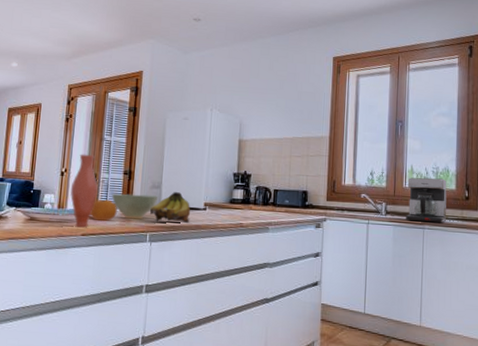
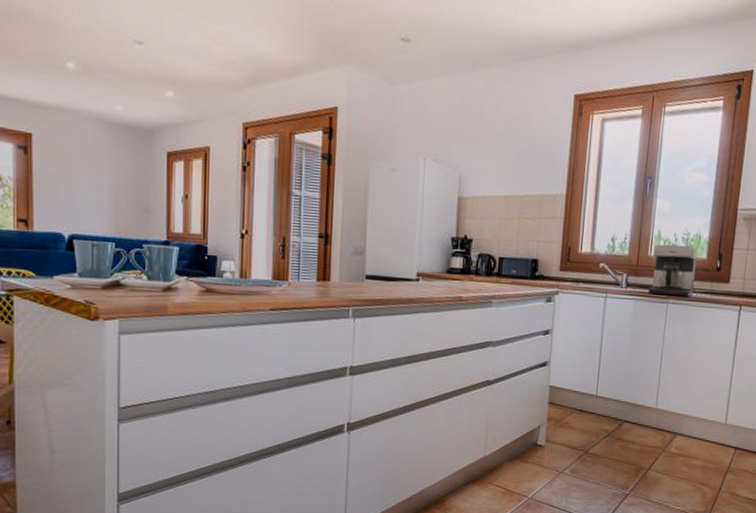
vase: present [70,154,98,228] -> none [253,211,287,302]
fruit: present [90,199,117,221] -> none [280,267,313,293]
bowl: present [111,194,159,220] -> none [304,261,362,293]
fruit: present [149,192,191,224] -> none [351,259,401,297]

